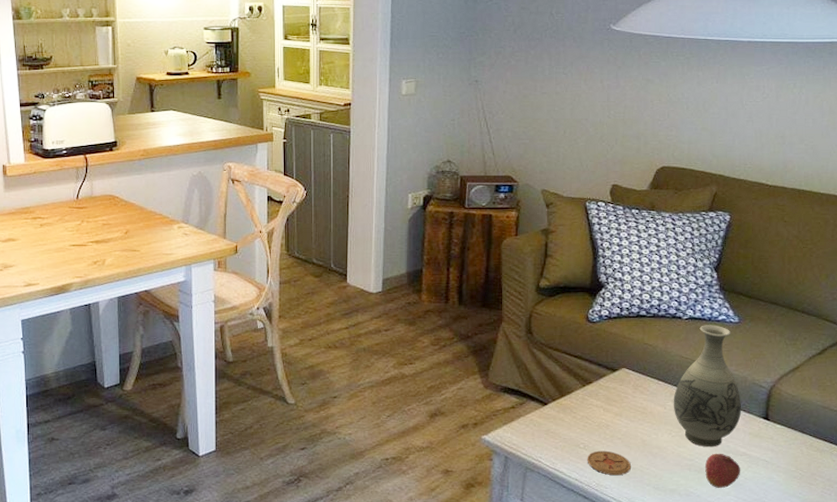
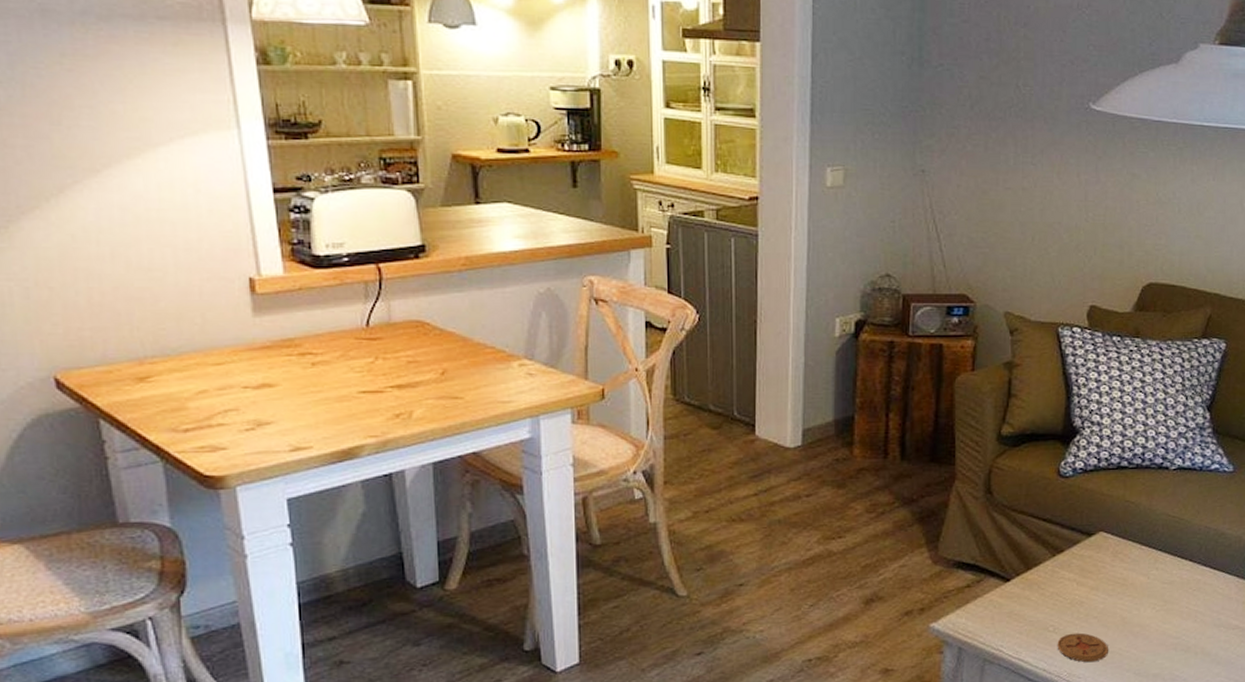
vase: present [673,325,742,448] -> none [1157,475,1235,622]
fruit: present [705,453,740,488] -> none [1193,628,1232,669]

